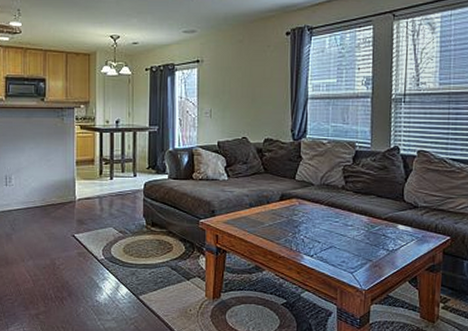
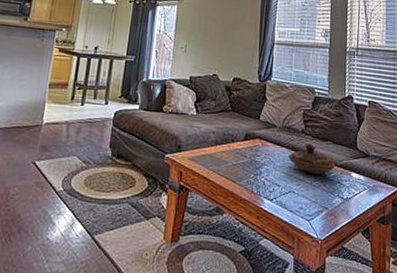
decorative bowl: none [328,199,380,229] -> present [288,143,336,174]

